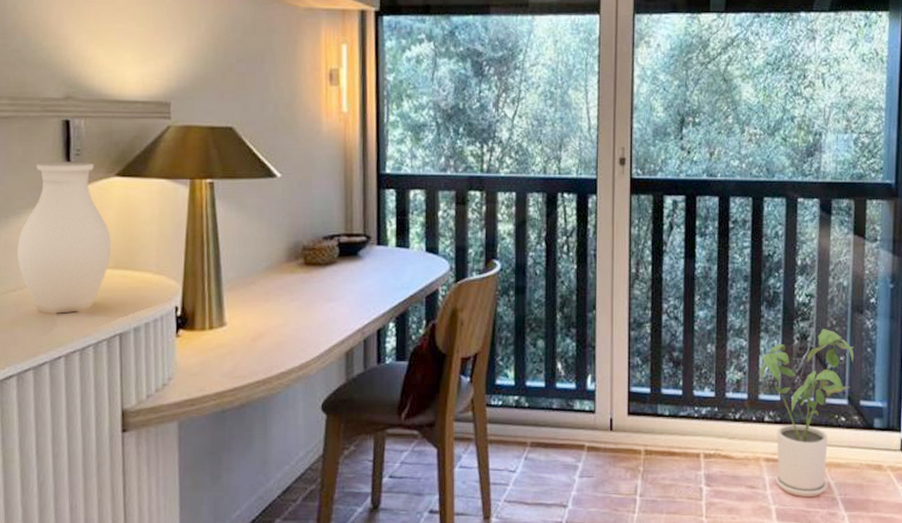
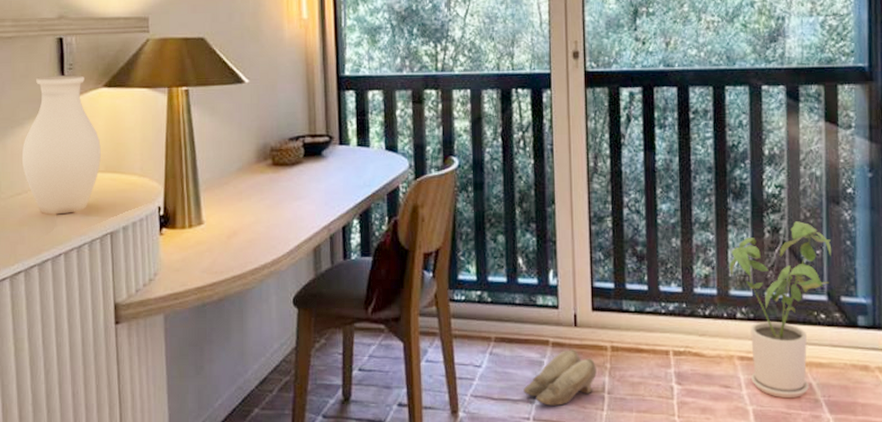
slippers: none [557,453,630,509] -> present [523,349,597,406]

